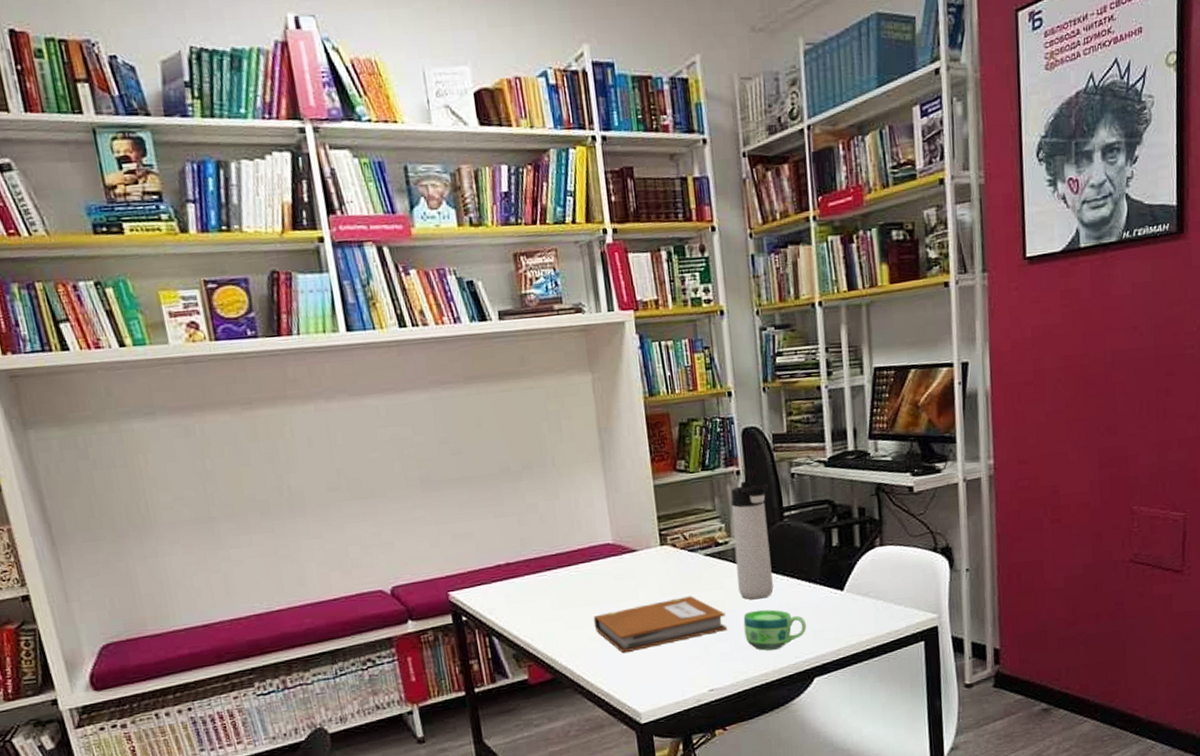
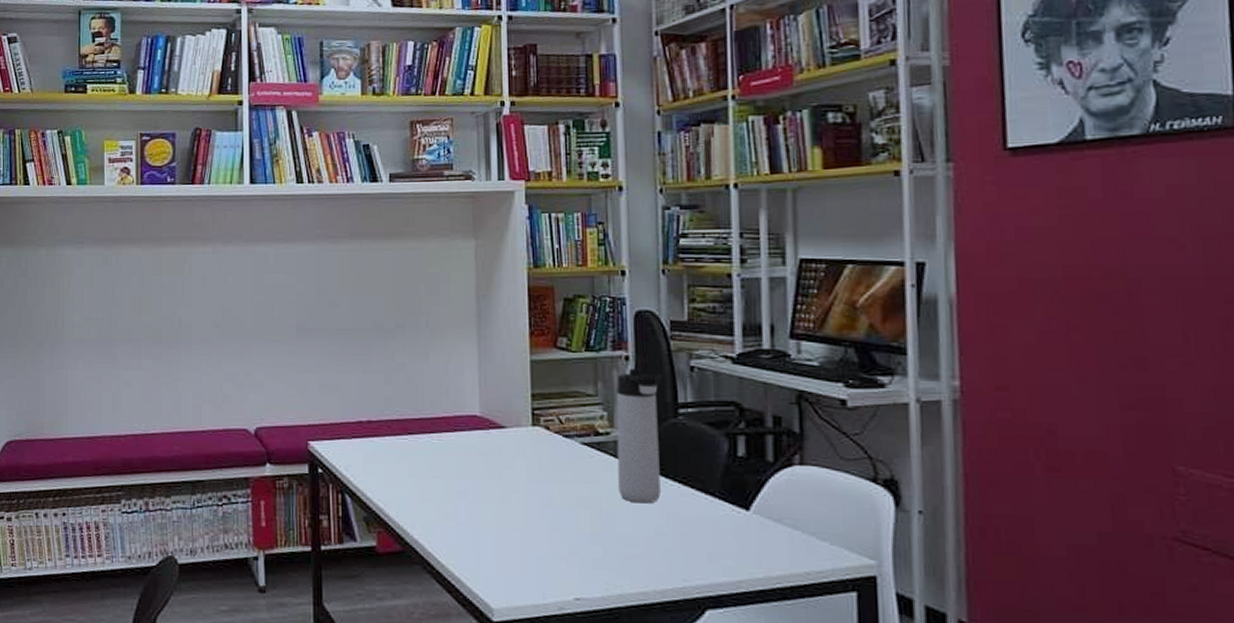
notebook: present [593,596,727,654] -> none [451,486,601,538]
cup: present [743,609,806,651] -> none [621,515,699,566]

